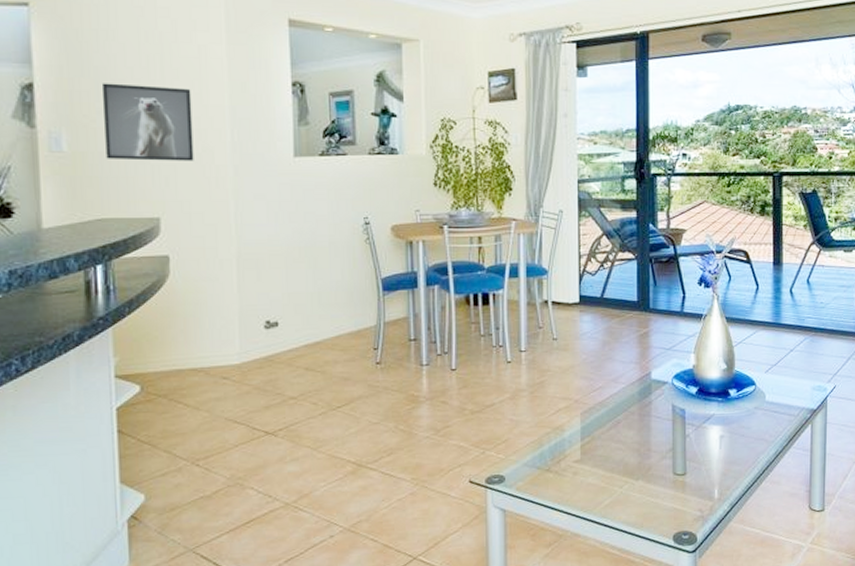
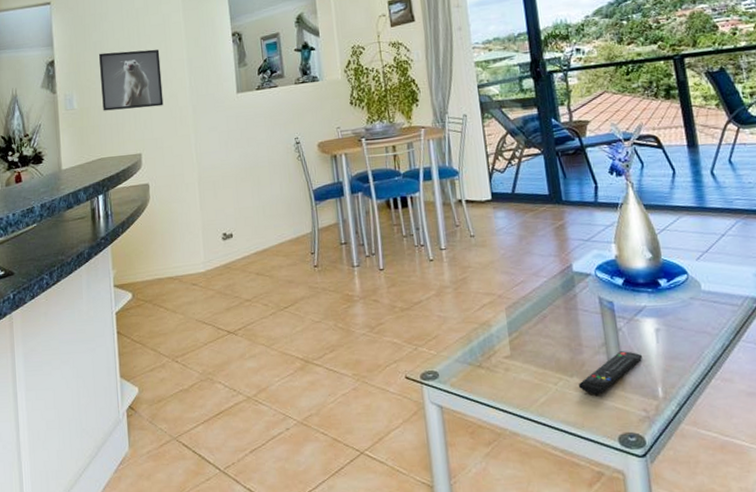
remote control: none [643,456,704,496] -> present [579,351,642,394]

